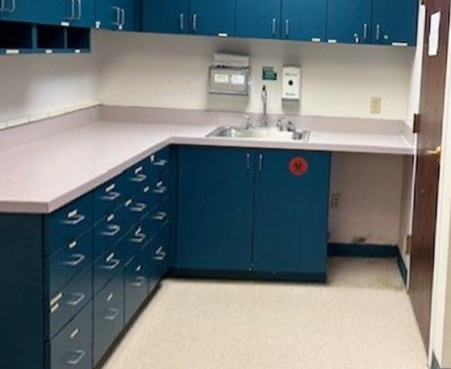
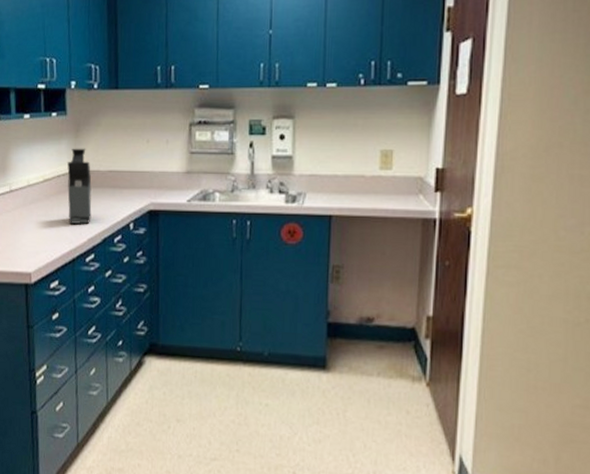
coffee maker: none [89,84,114,156] -> present [67,148,92,224]

